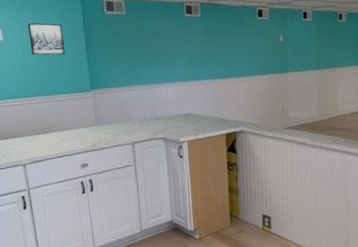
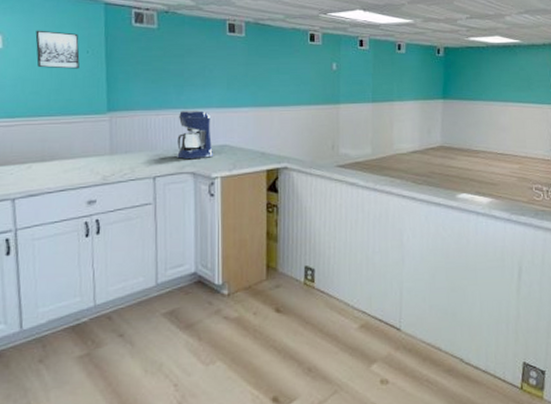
coffee maker: none [149,85,181,127] -> present [176,111,214,159]

